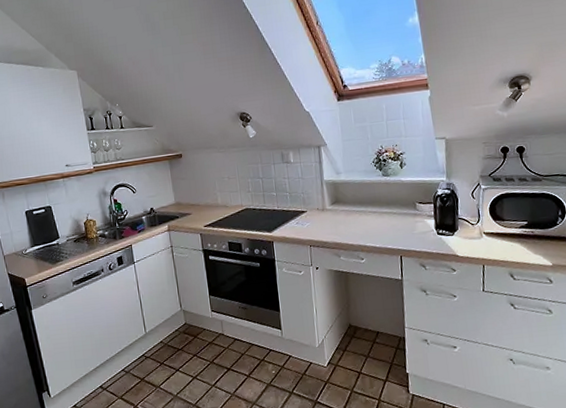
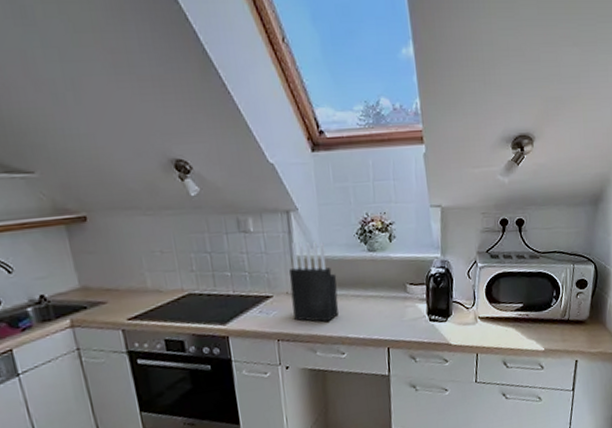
knife block: none [319,169,359,233] -> present [289,241,339,322]

